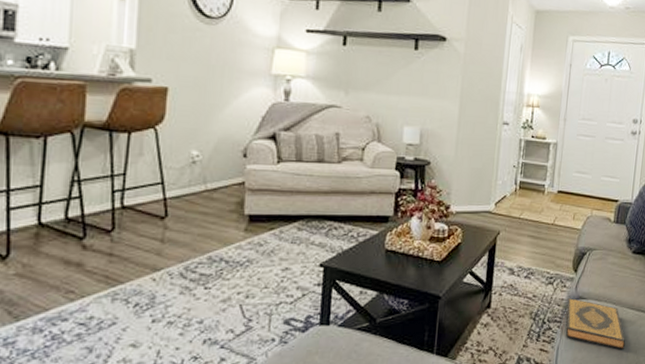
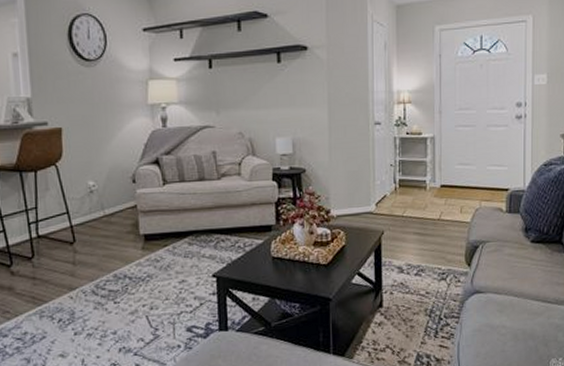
hardback book: present [565,298,626,349] -> none [463,293,534,343]

